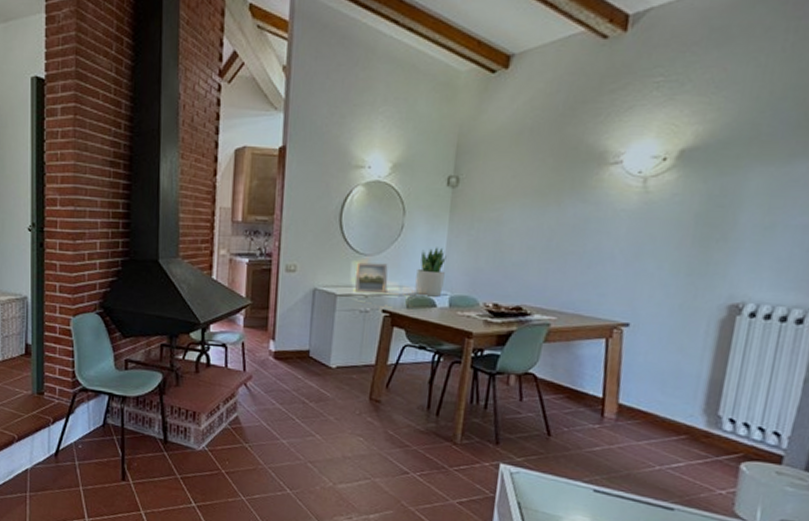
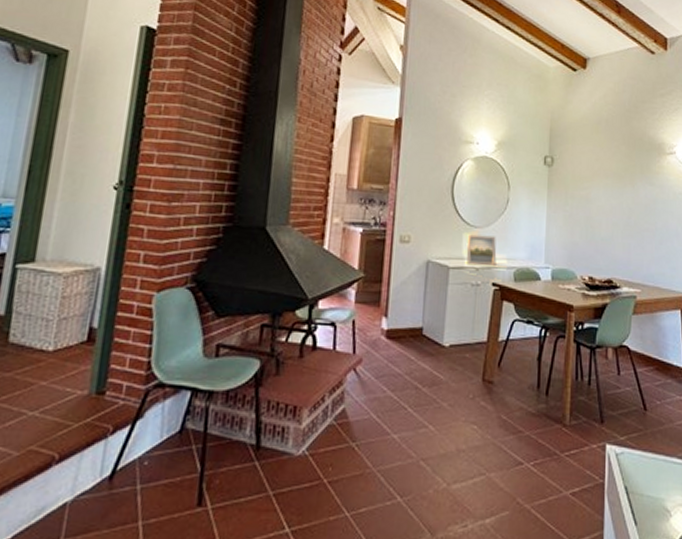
planter: present [415,247,447,297] -> none [521,221,547,270]

